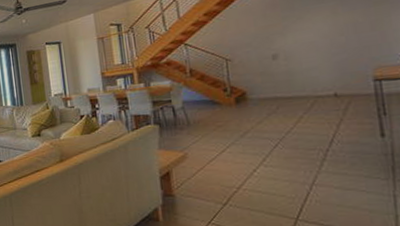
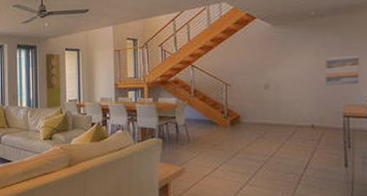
wall art: none [344,8,391,48] -> present [325,54,360,85]

